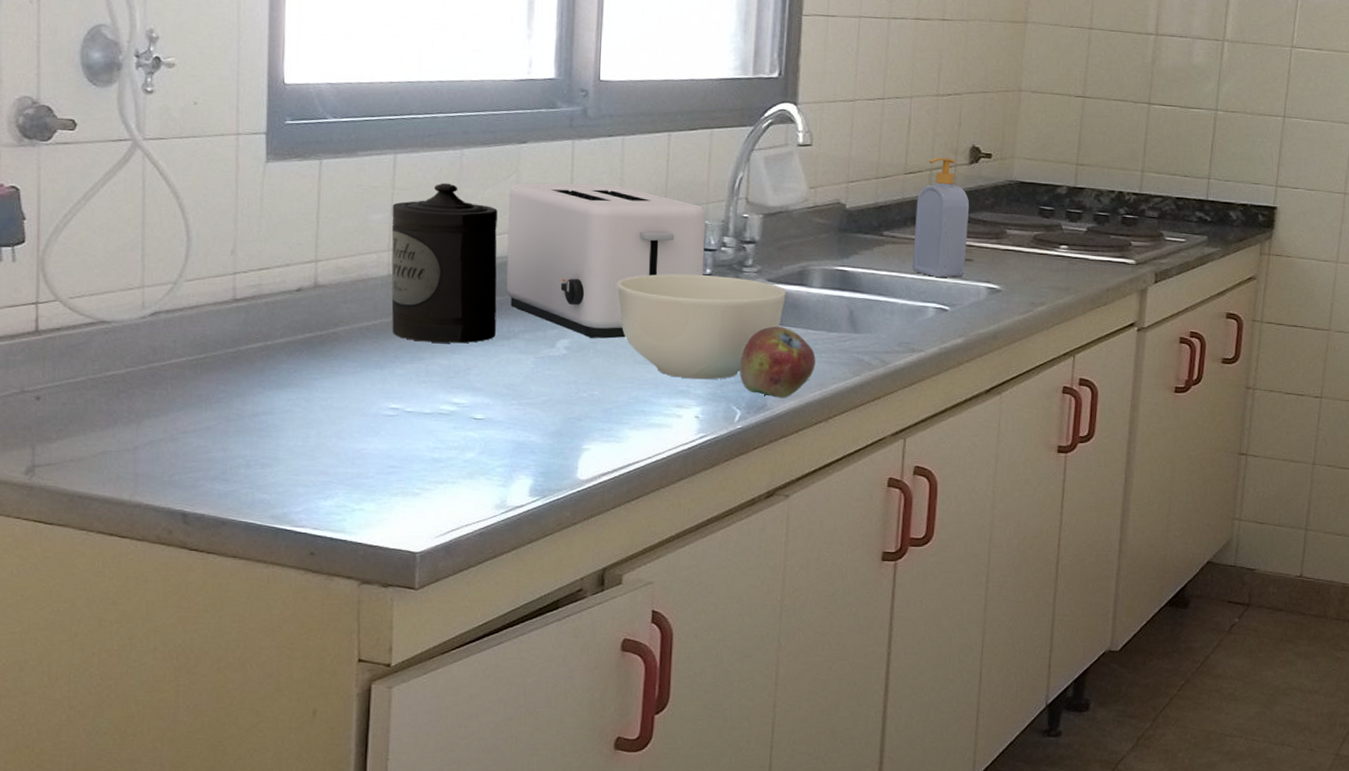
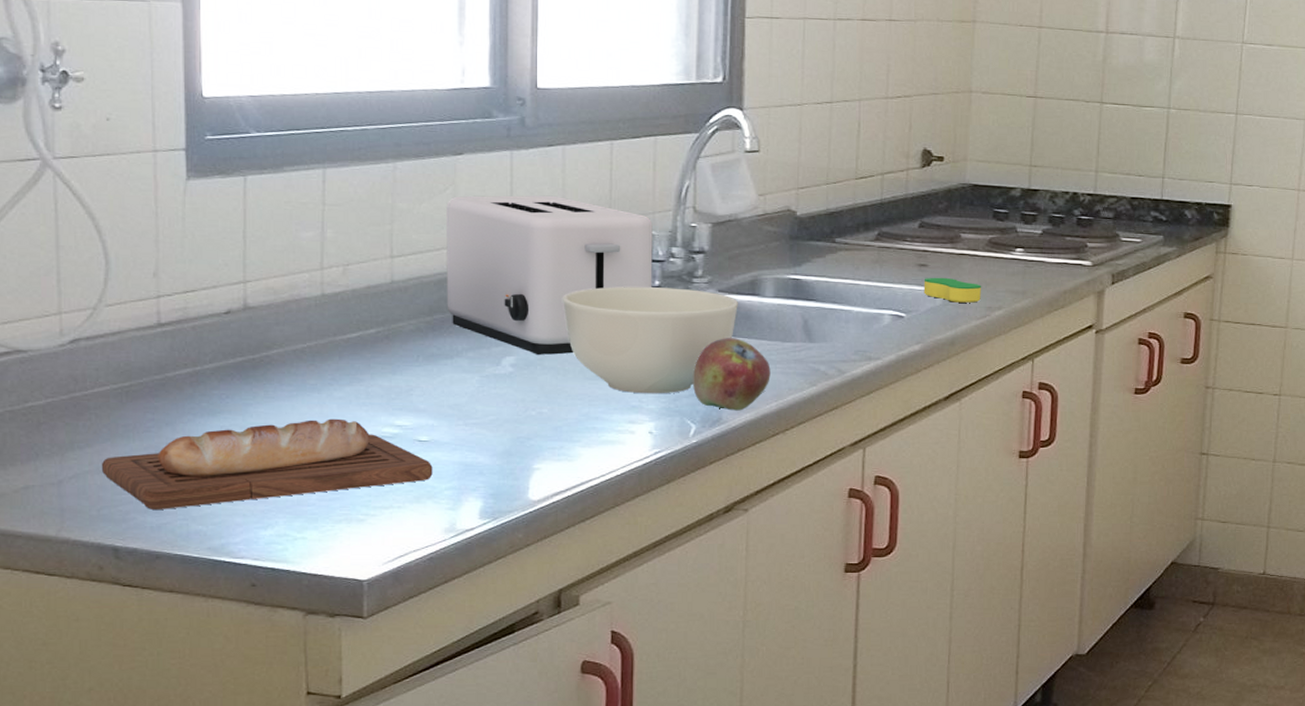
bread loaf: none [174,394,487,478] -> present [101,418,433,509]
canister: present [391,183,498,343] -> none [323,197,438,364]
soap bottle: present [912,157,970,278] -> none [867,160,923,284]
sponge: none [968,272,1025,298] -> present [923,277,981,303]

